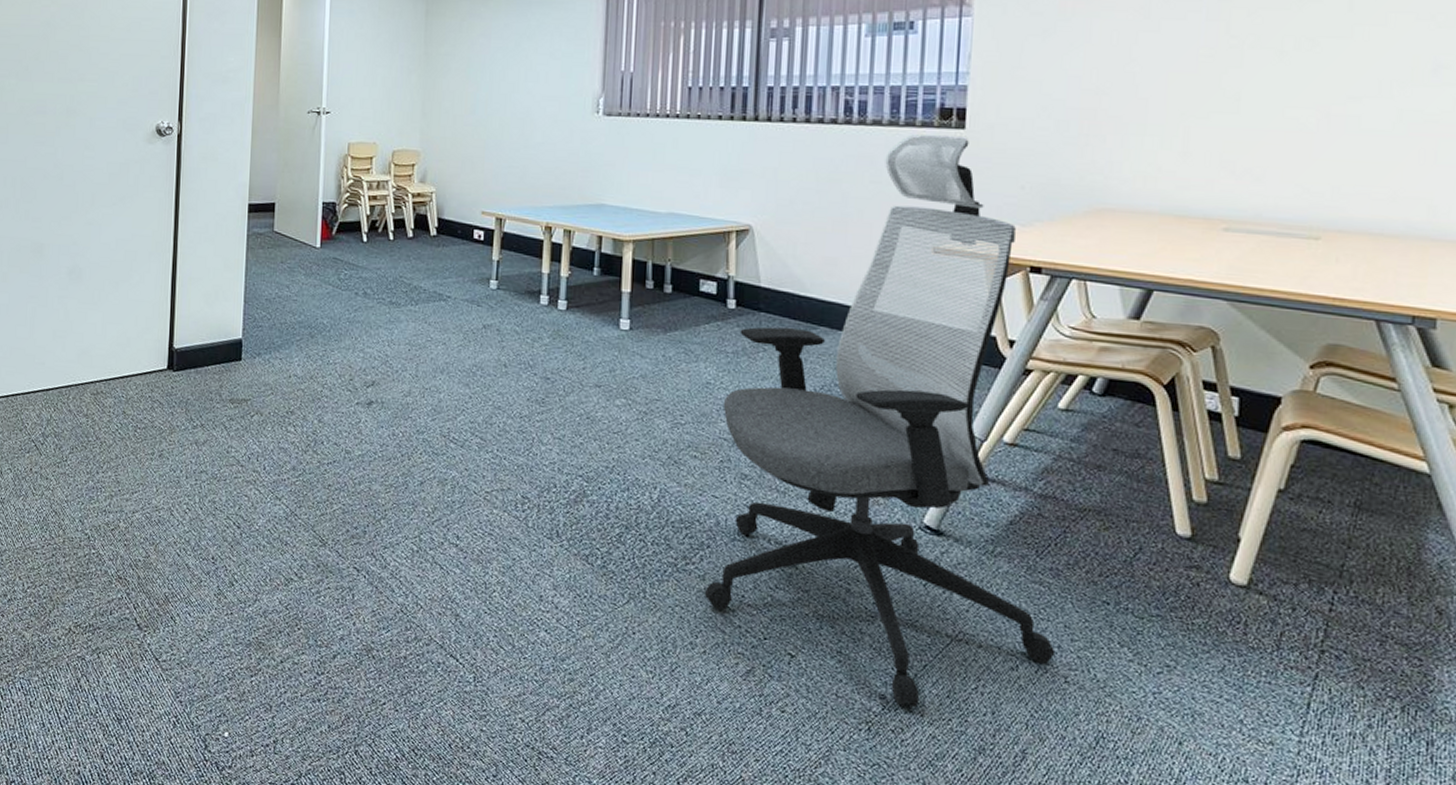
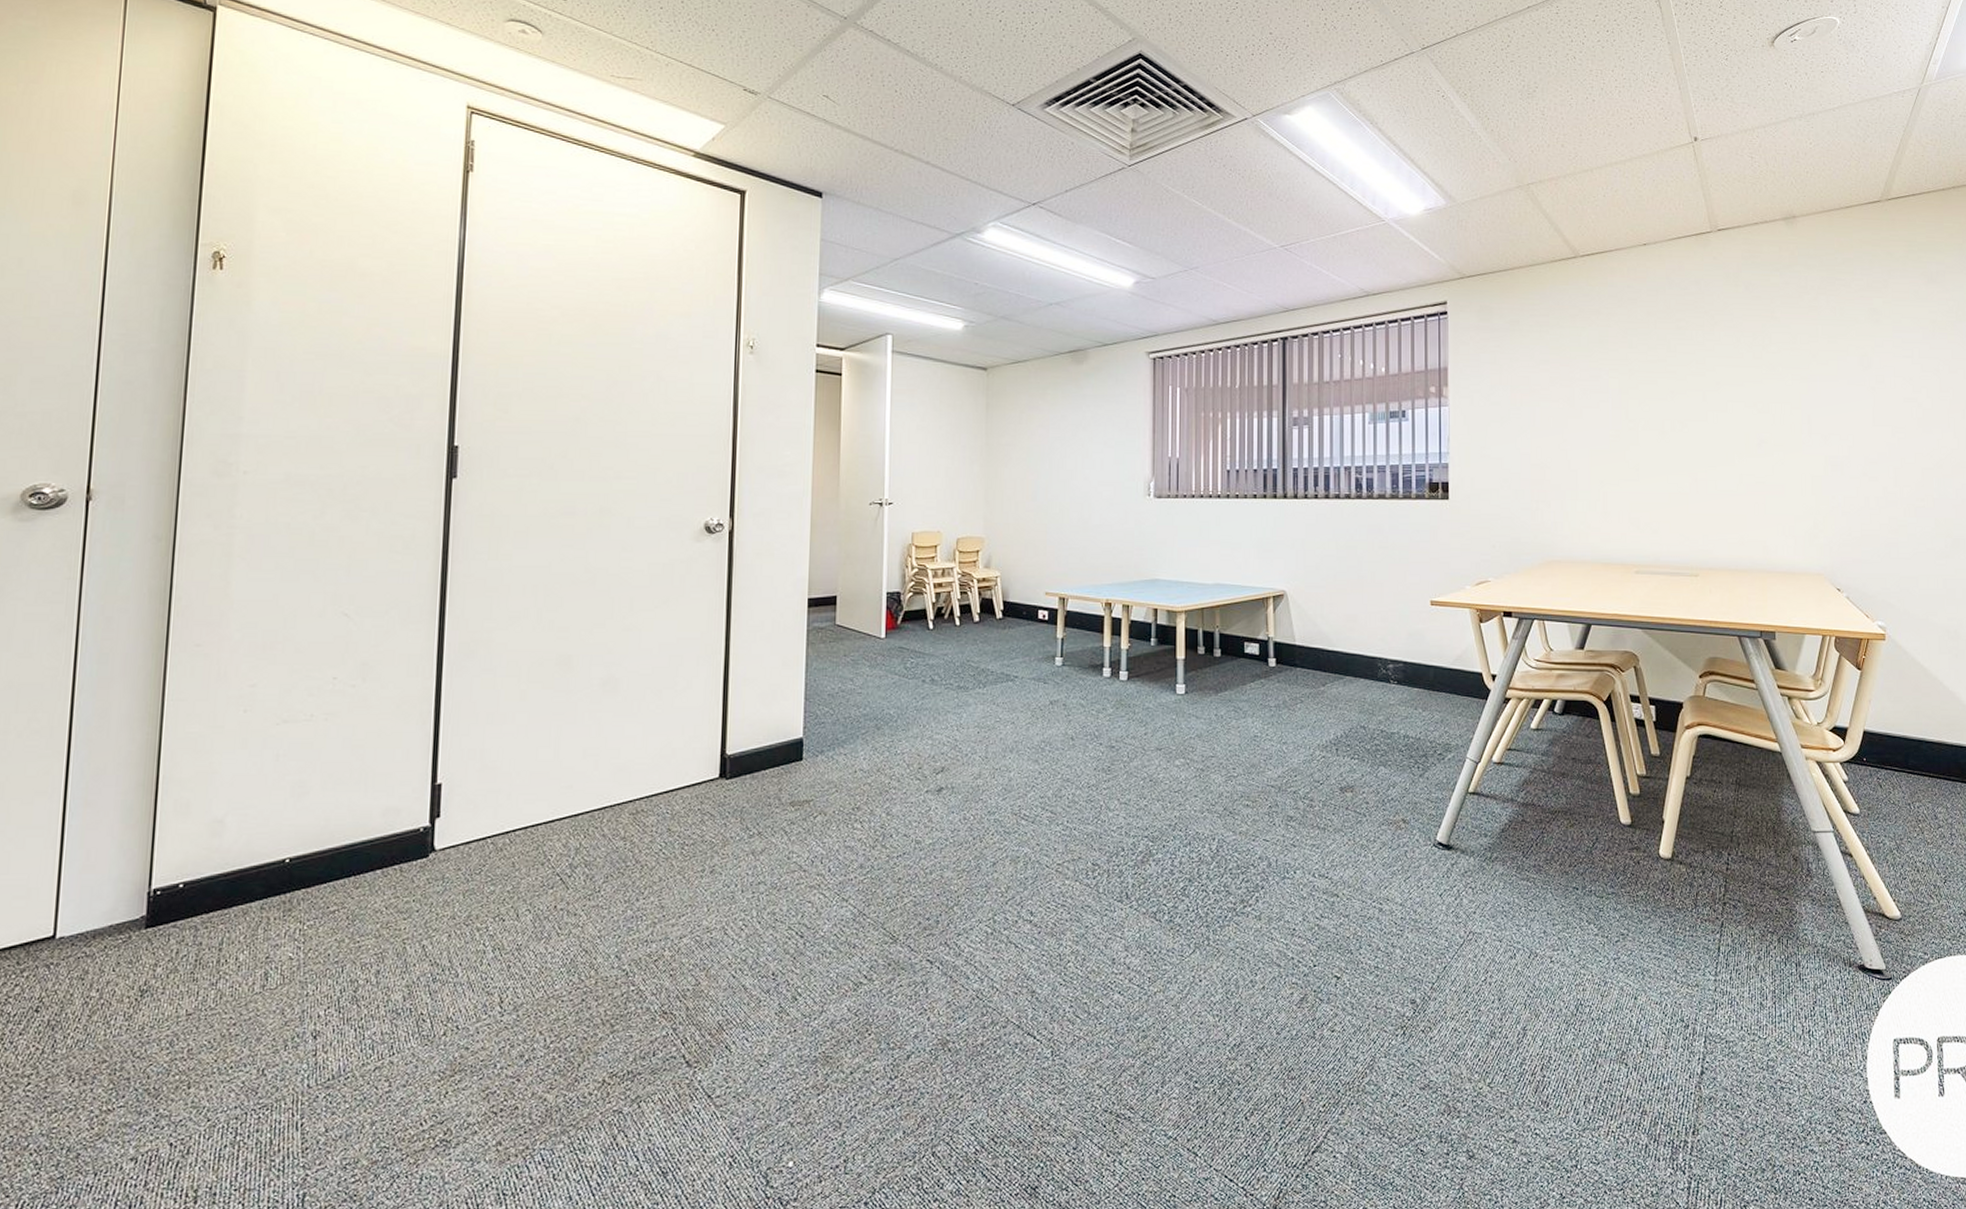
office chair: present [705,134,1056,708] -> none [1262,505,1542,1007]

